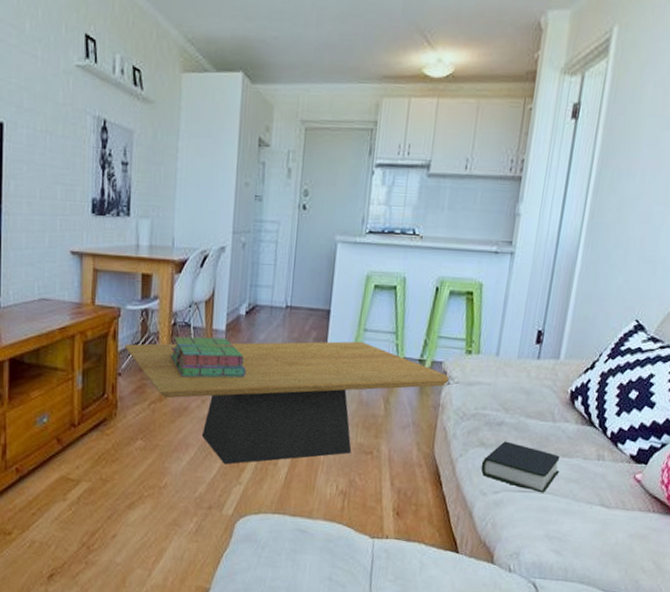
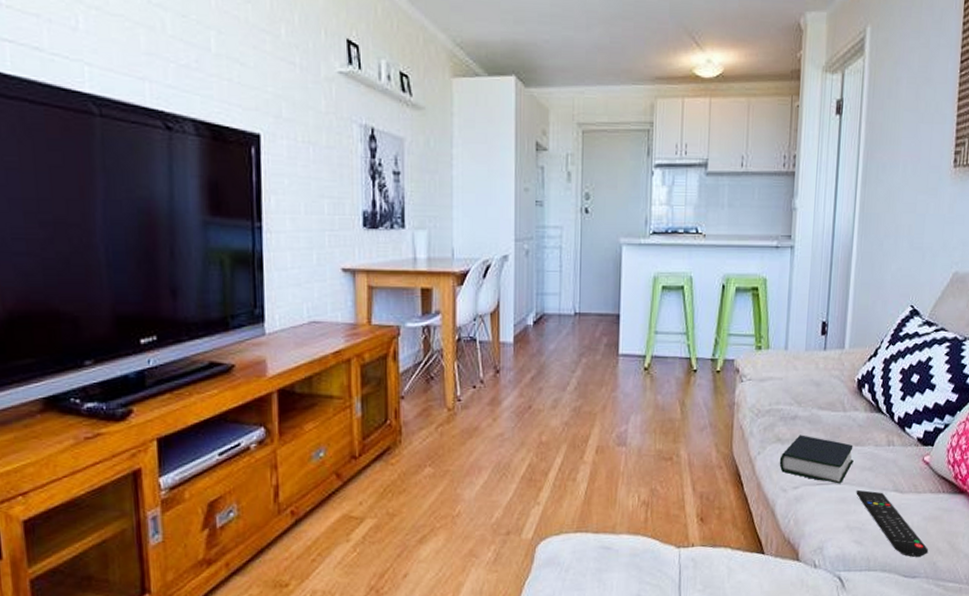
coffee table: present [125,341,451,465] -> none [407,344,743,485]
stack of books: present [170,336,247,378] -> none [456,350,538,395]
remote control: none [559,500,632,573] -> present [856,489,929,557]

